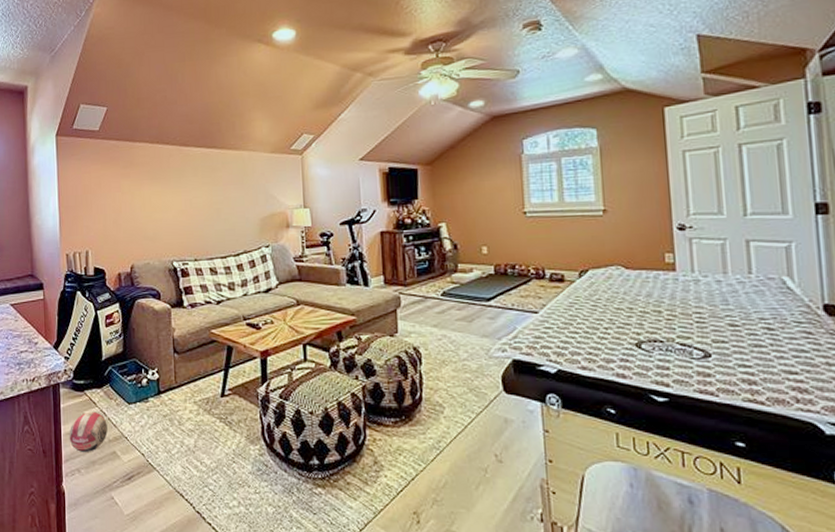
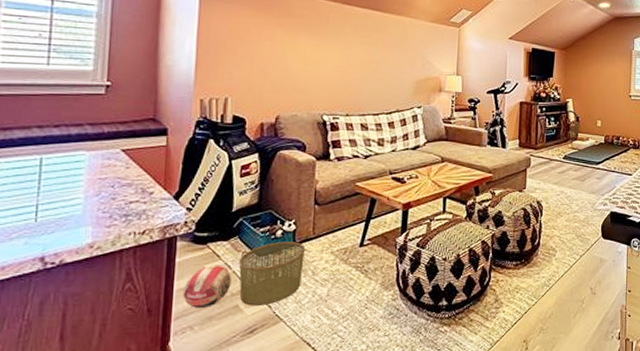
basket: none [111,390,170,453] -> present [238,242,306,306]

